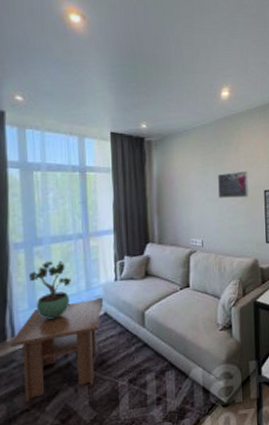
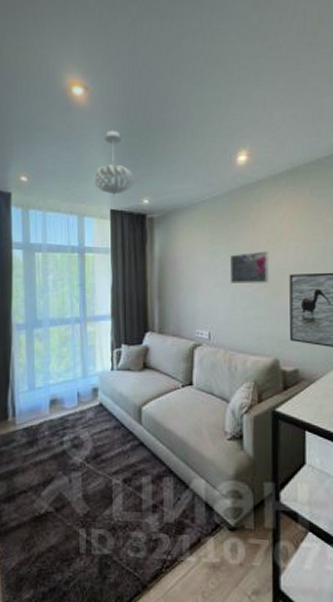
coffee table: present [9,299,102,402] -> none [10,388,97,483]
potted plant: present [29,260,71,319] -> none [29,344,68,403]
pendant light: none [92,59,133,119] -> present [93,130,134,195]

